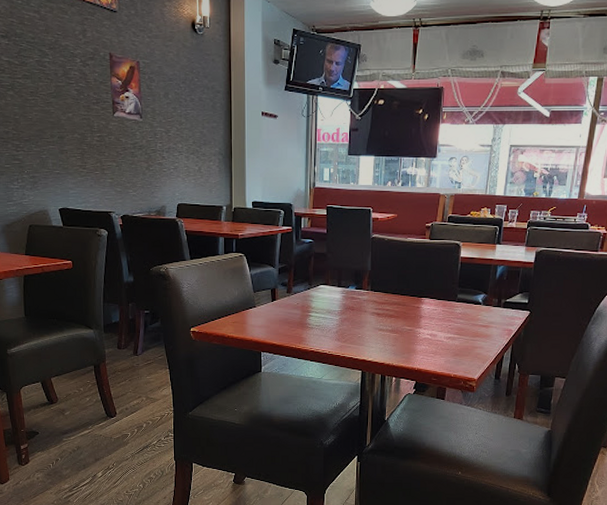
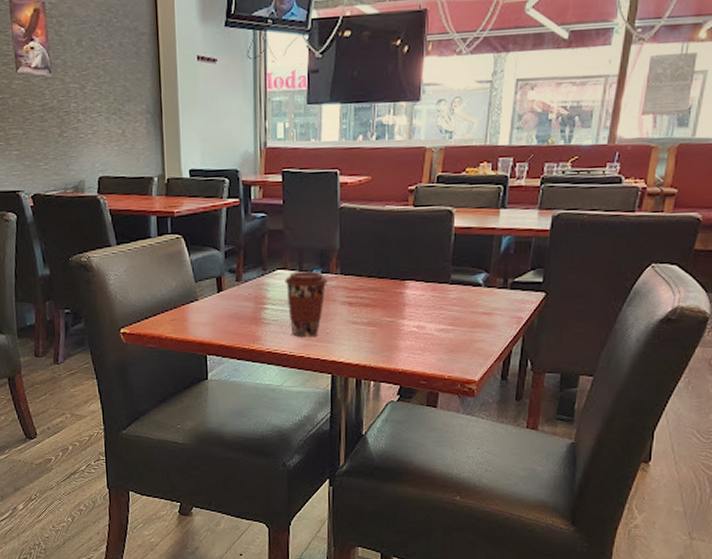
coffee cup: none [326,287,360,340] -> present [285,271,327,338]

